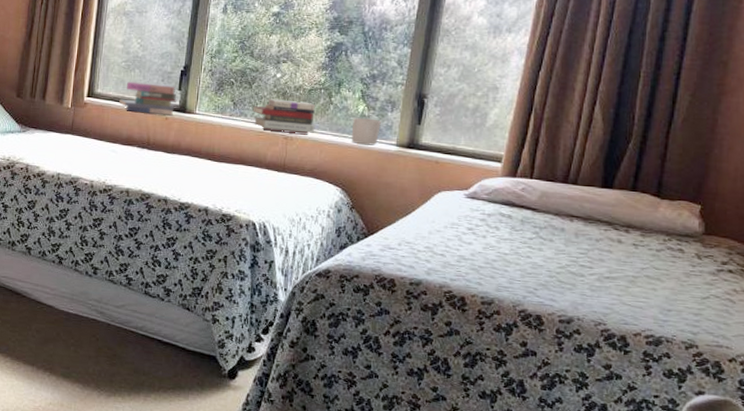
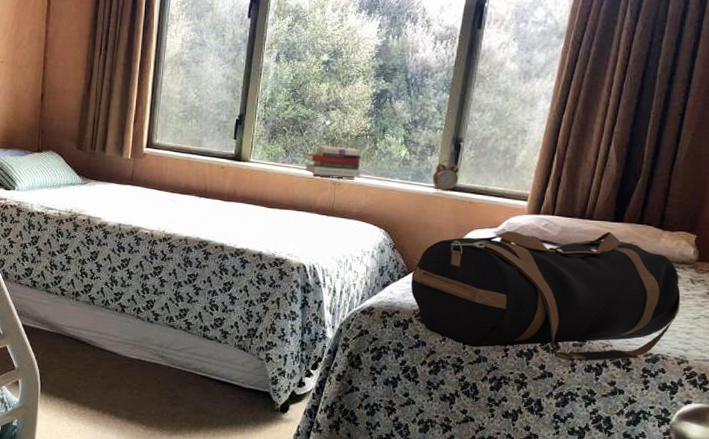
books: present [119,80,177,116] -> none [177,130,232,164]
mug: present [351,118,381,146] -> none [394,162,421,188]
duffel bag: none [371,193,685,341] -> present [411,230,681,362]
alarm clock: none [393,117,423,150] -> present [432,160,459,192]

